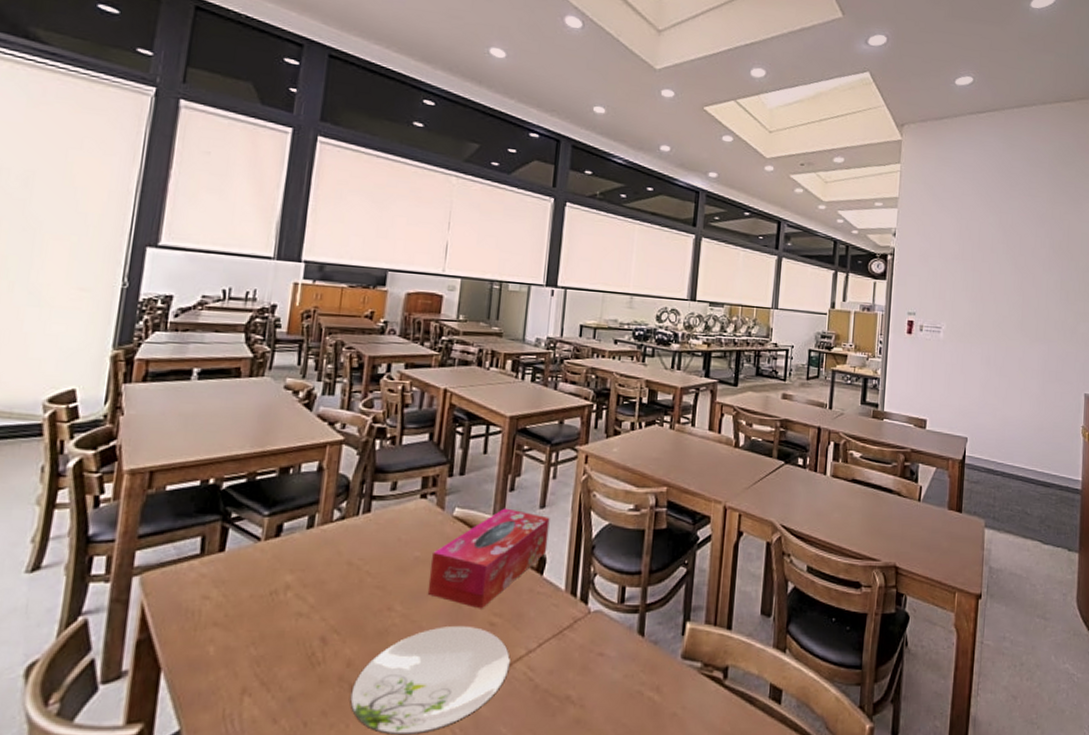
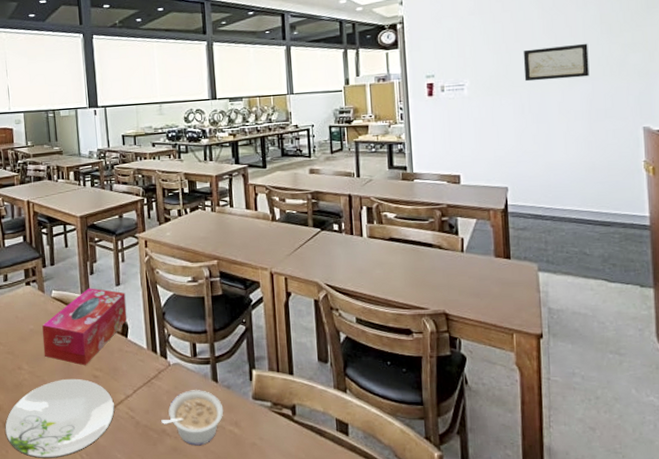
legume: none [567,645,646,717] -> present [161,390,224,446]
wall art: none [993,302,1049,338] -> present [523,43,590,82]

